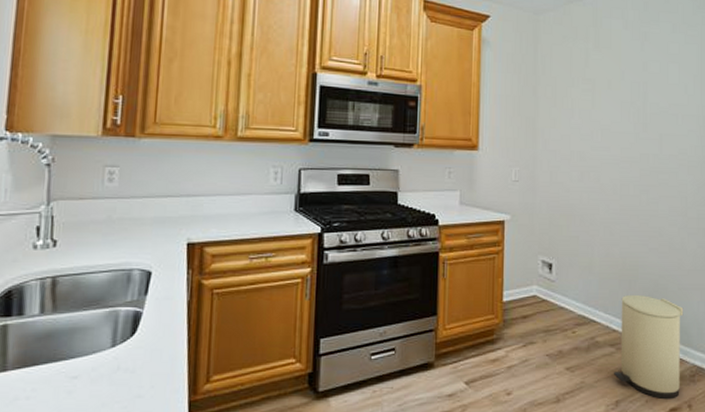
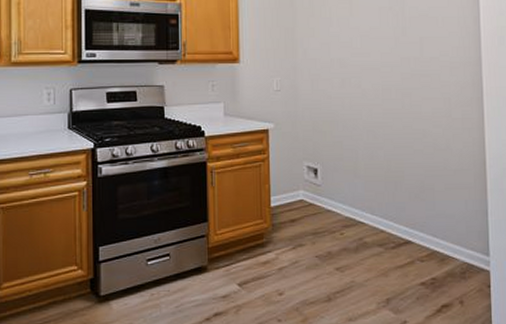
pedal bin: present [613,294,684,398] -> none [382,195,452,295]

